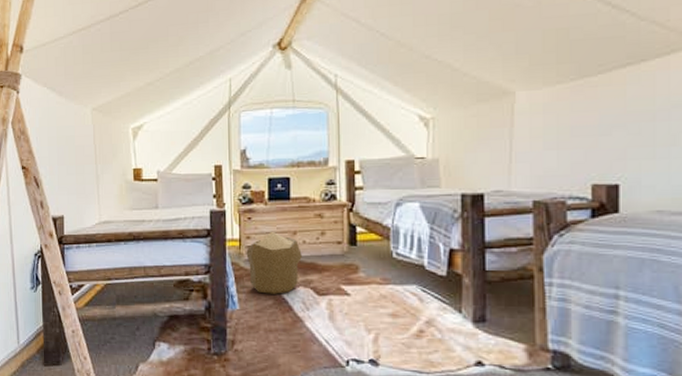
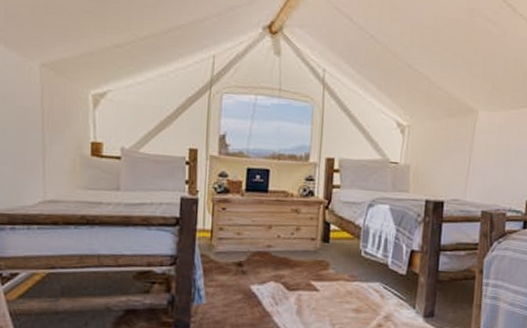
pouf: present [246,231,302,294] -> none [217,223,275,289]

